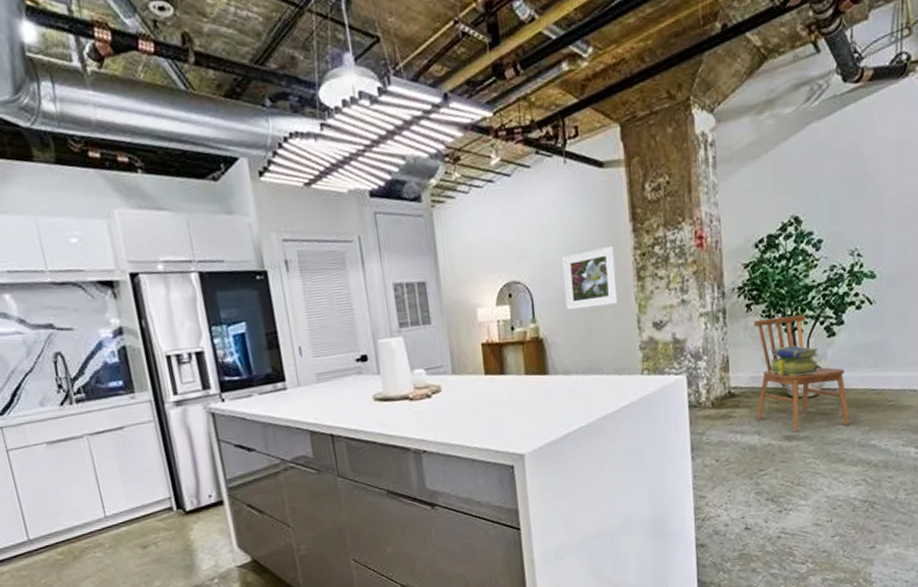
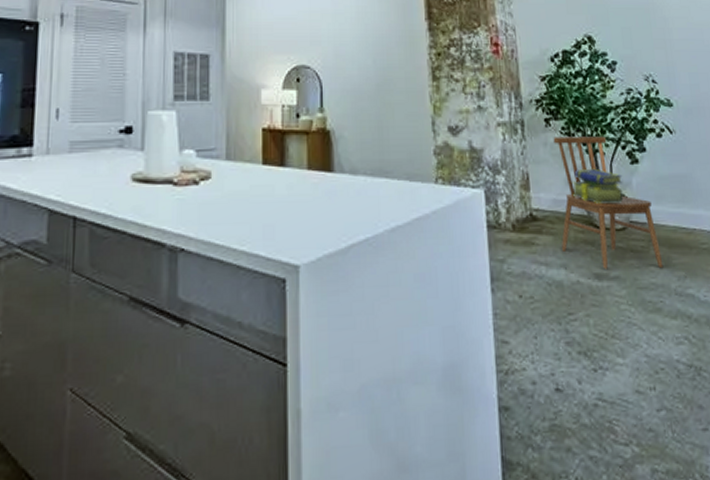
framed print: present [562,245,618,310] -> none [355,41,412,103]

